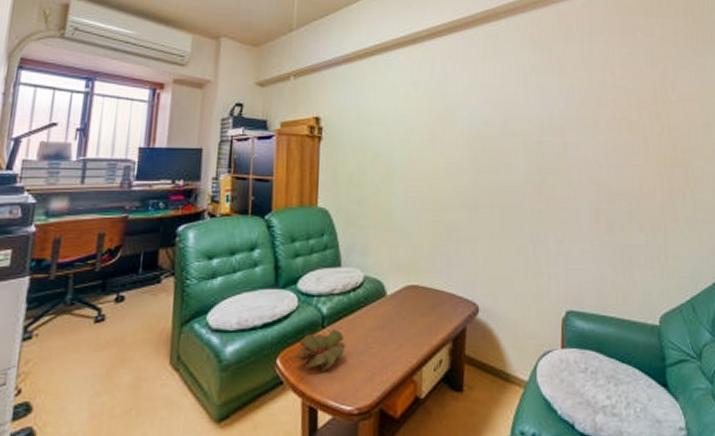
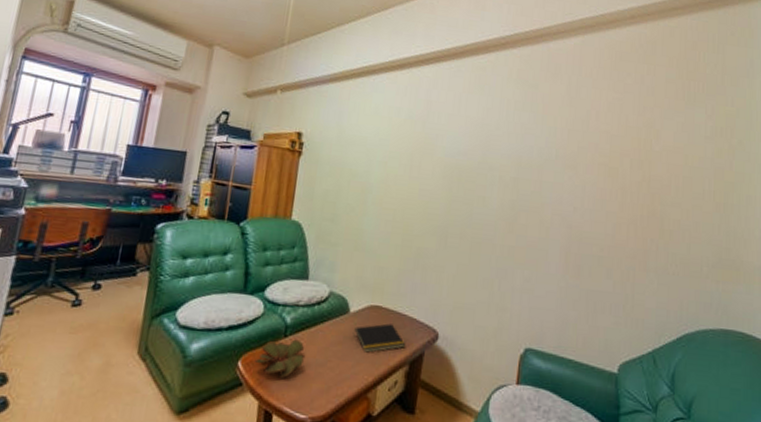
notepad: none [393,302,446,334] -> present [354,323,405,353]

